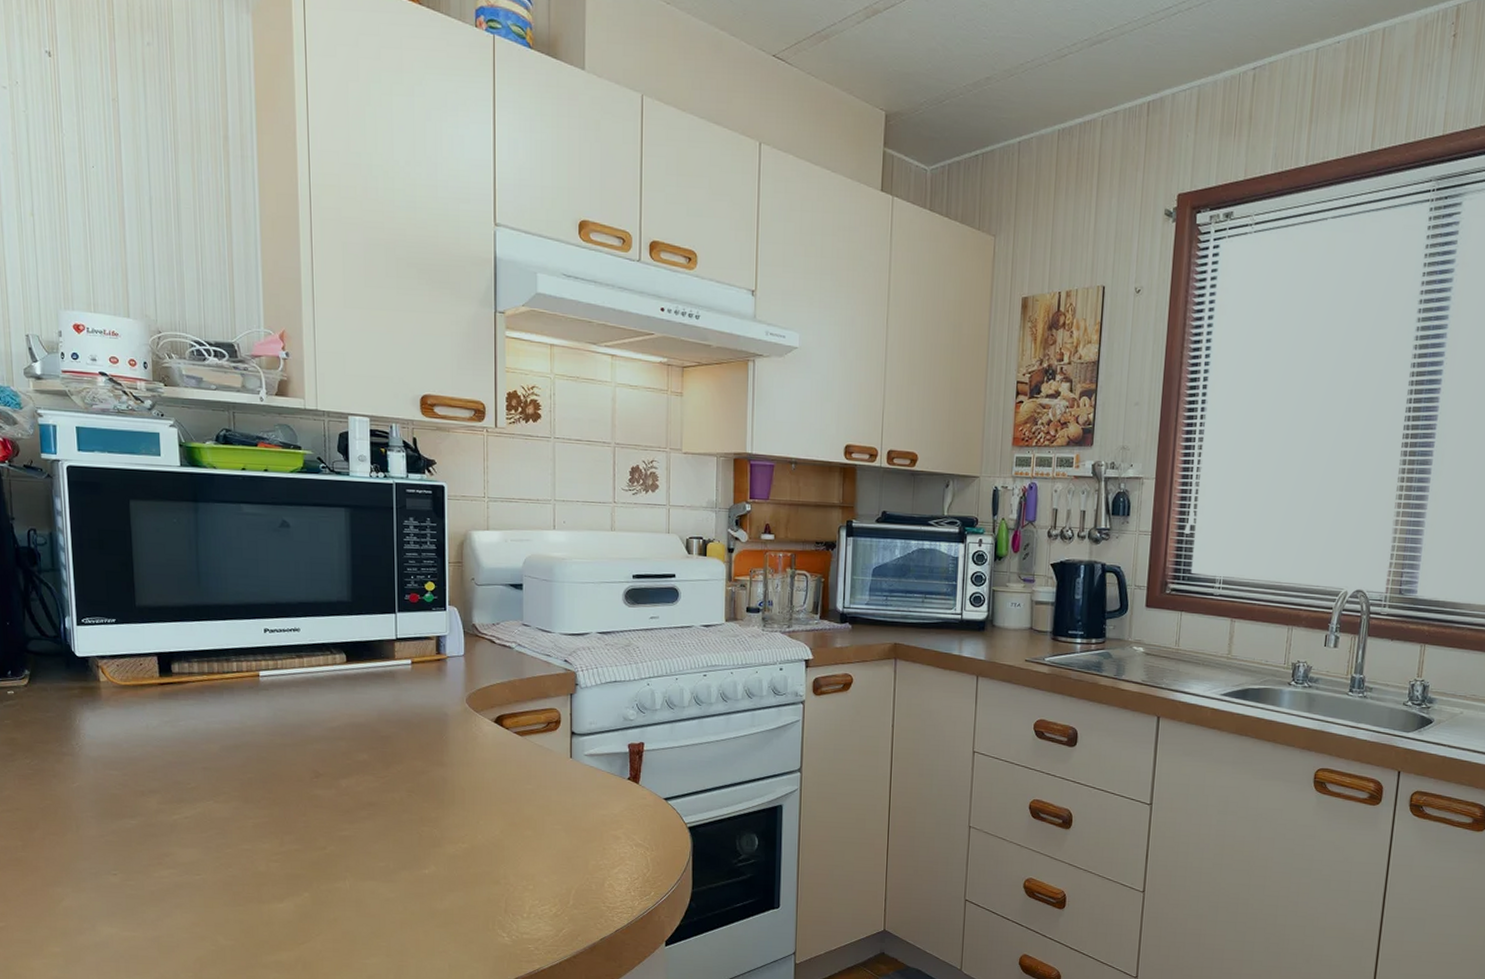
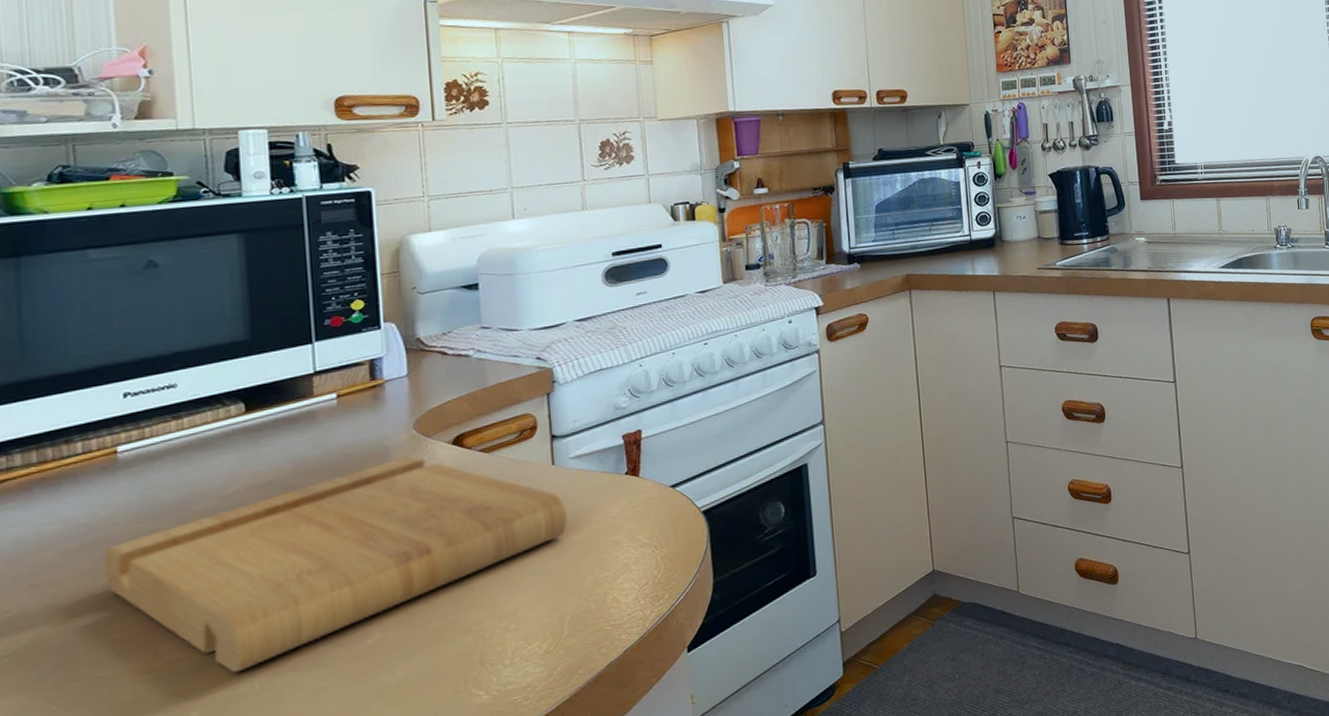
cutting board: none [249,725,579,871] -> present [103,456,568,673]

